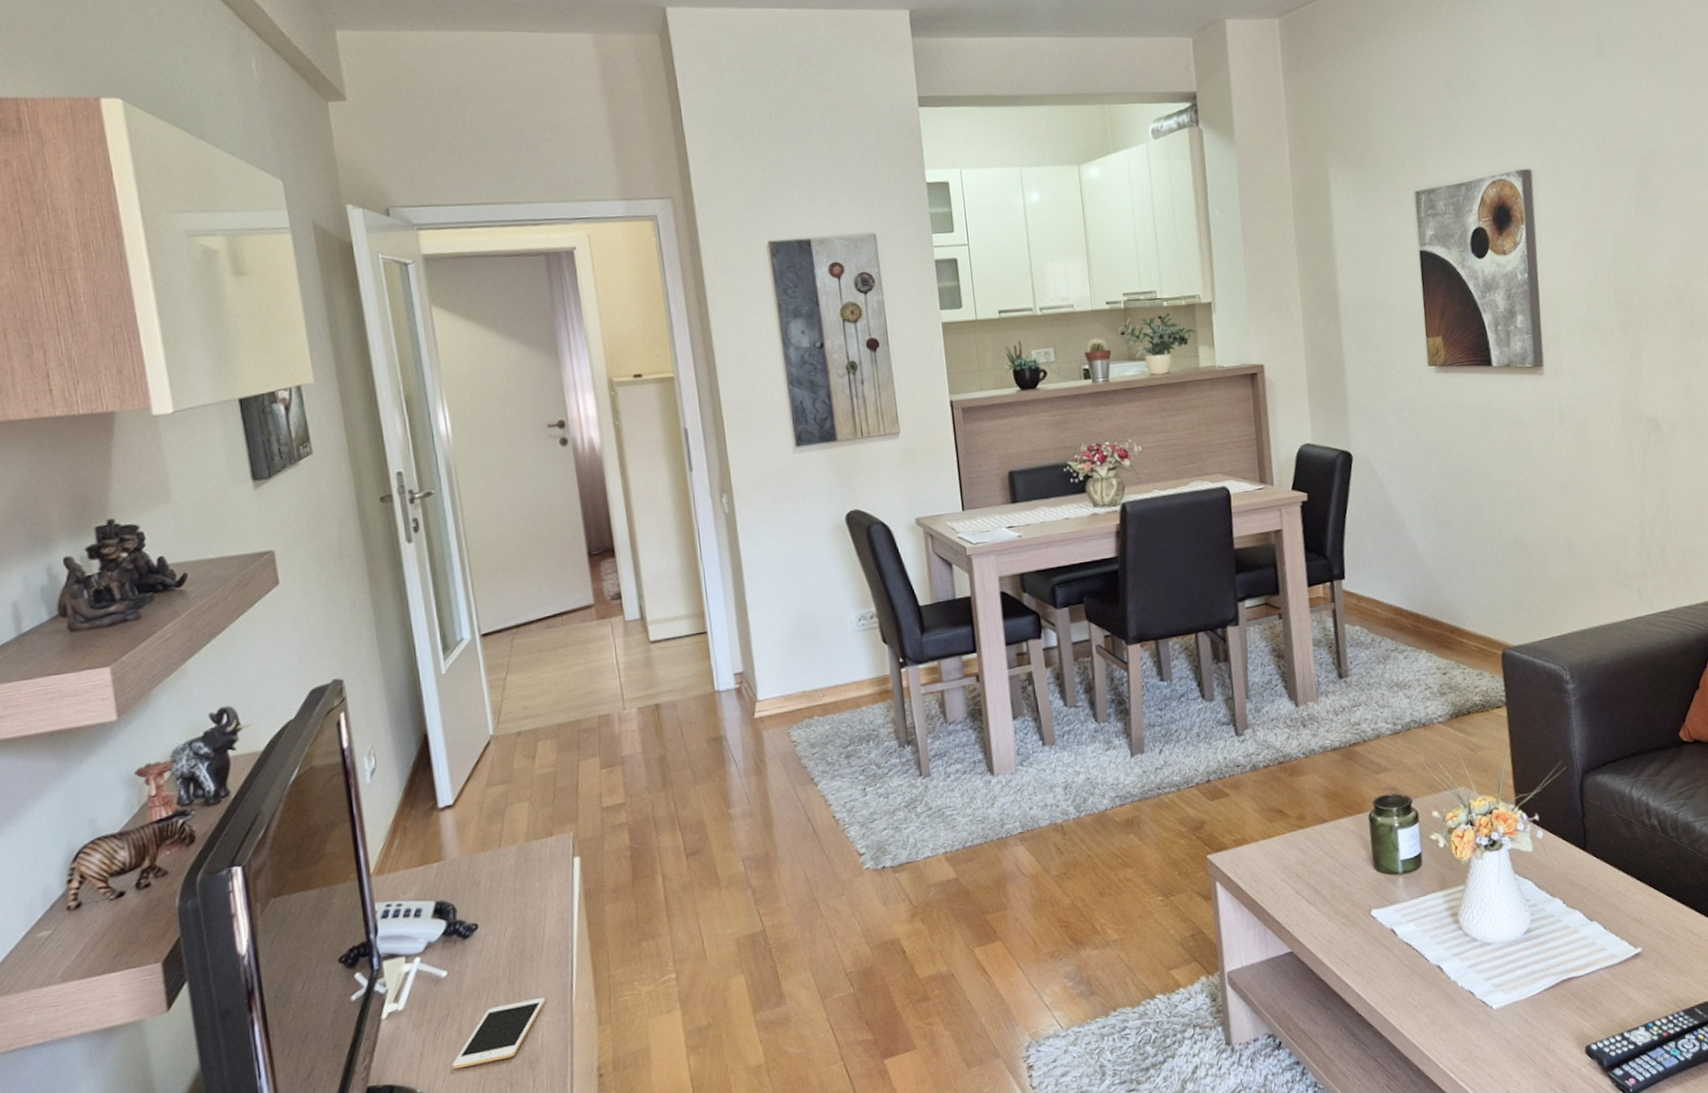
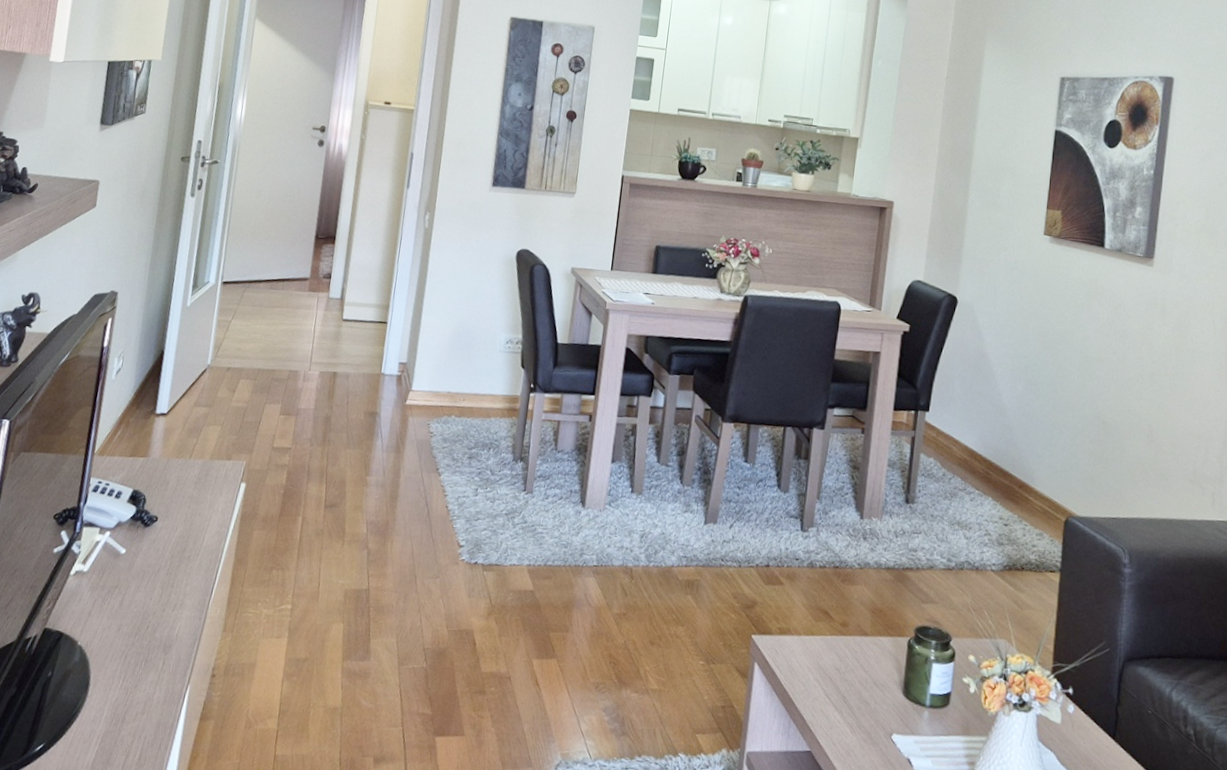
cell phone: present [452,997,546,1070] -> none [108,590,191,638]

